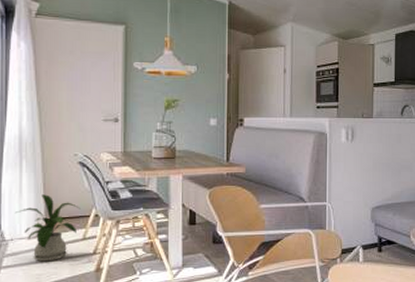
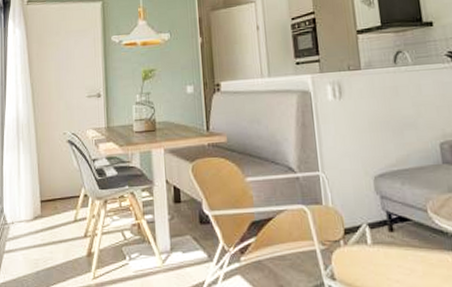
house plant: present [16,194,81,262] -> none [15,175,71,246]

